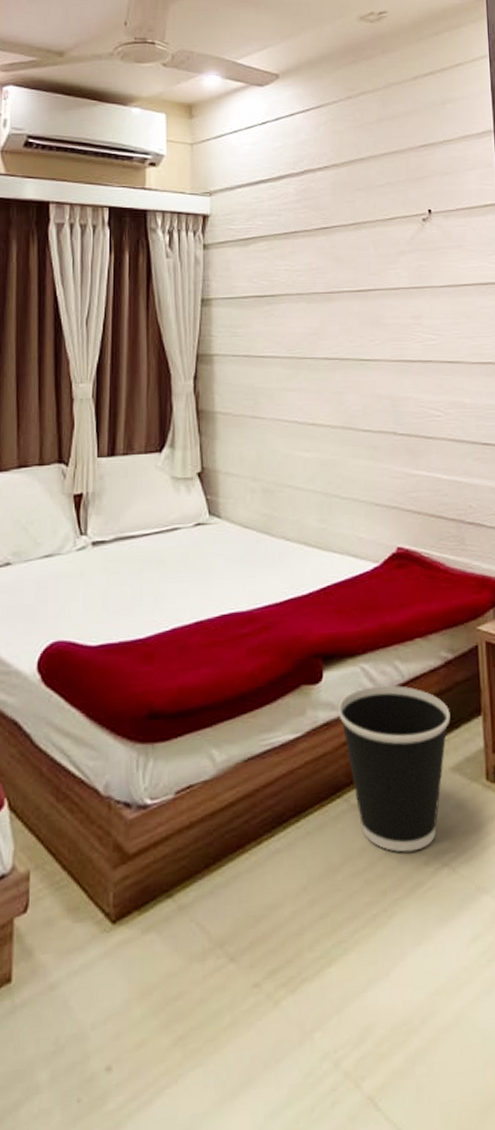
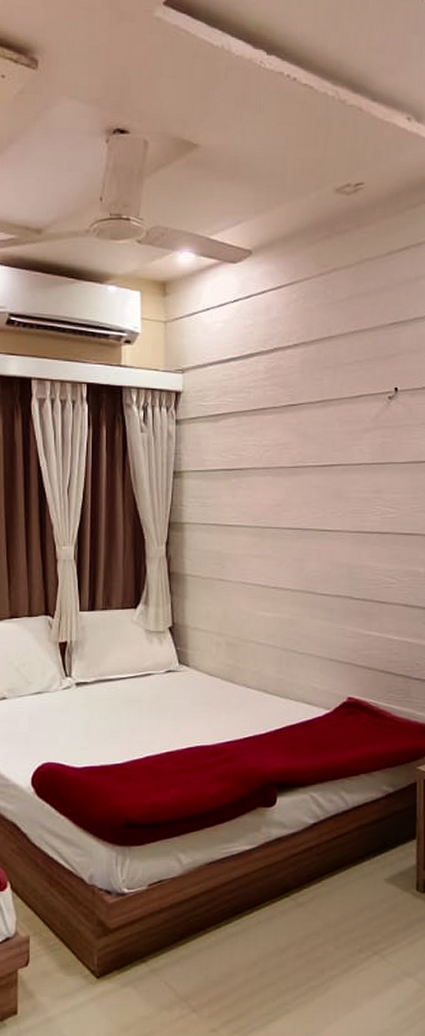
wastebasket: present [338,685,451,853] -> none [289,811,388,942]

